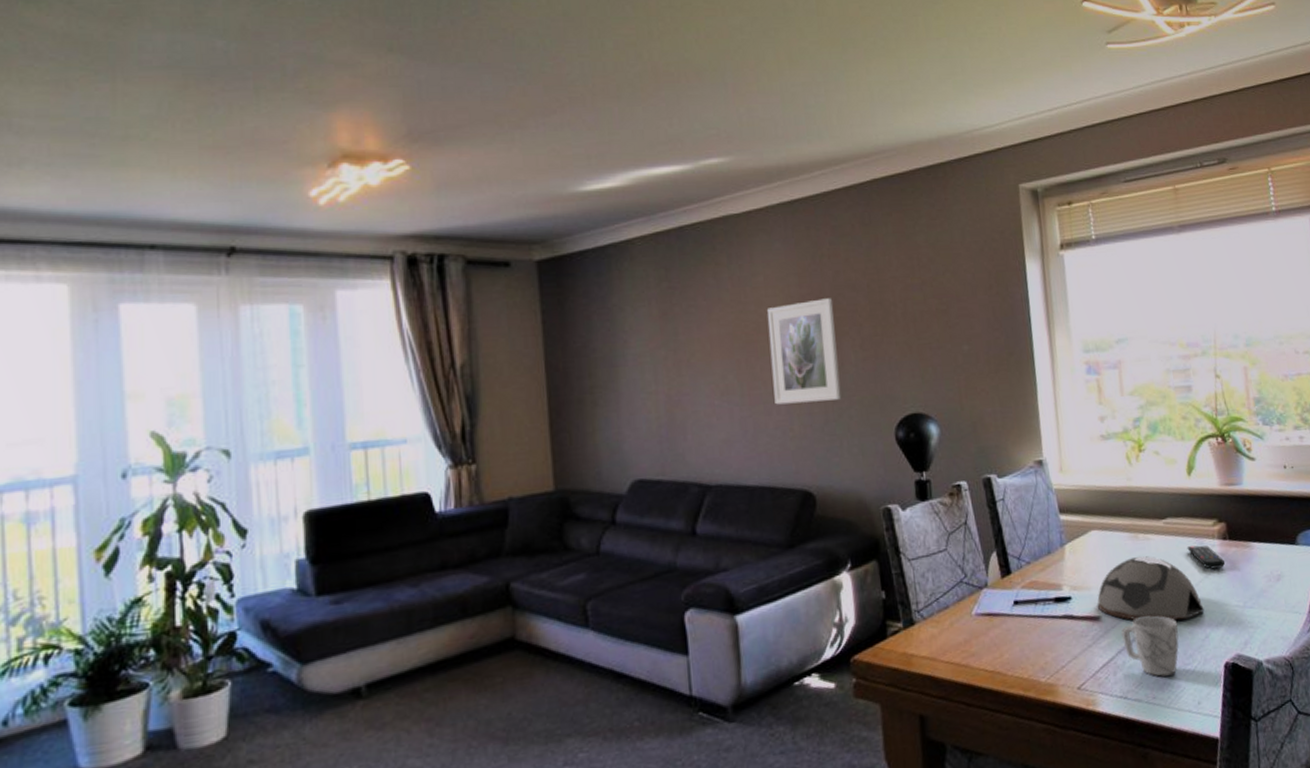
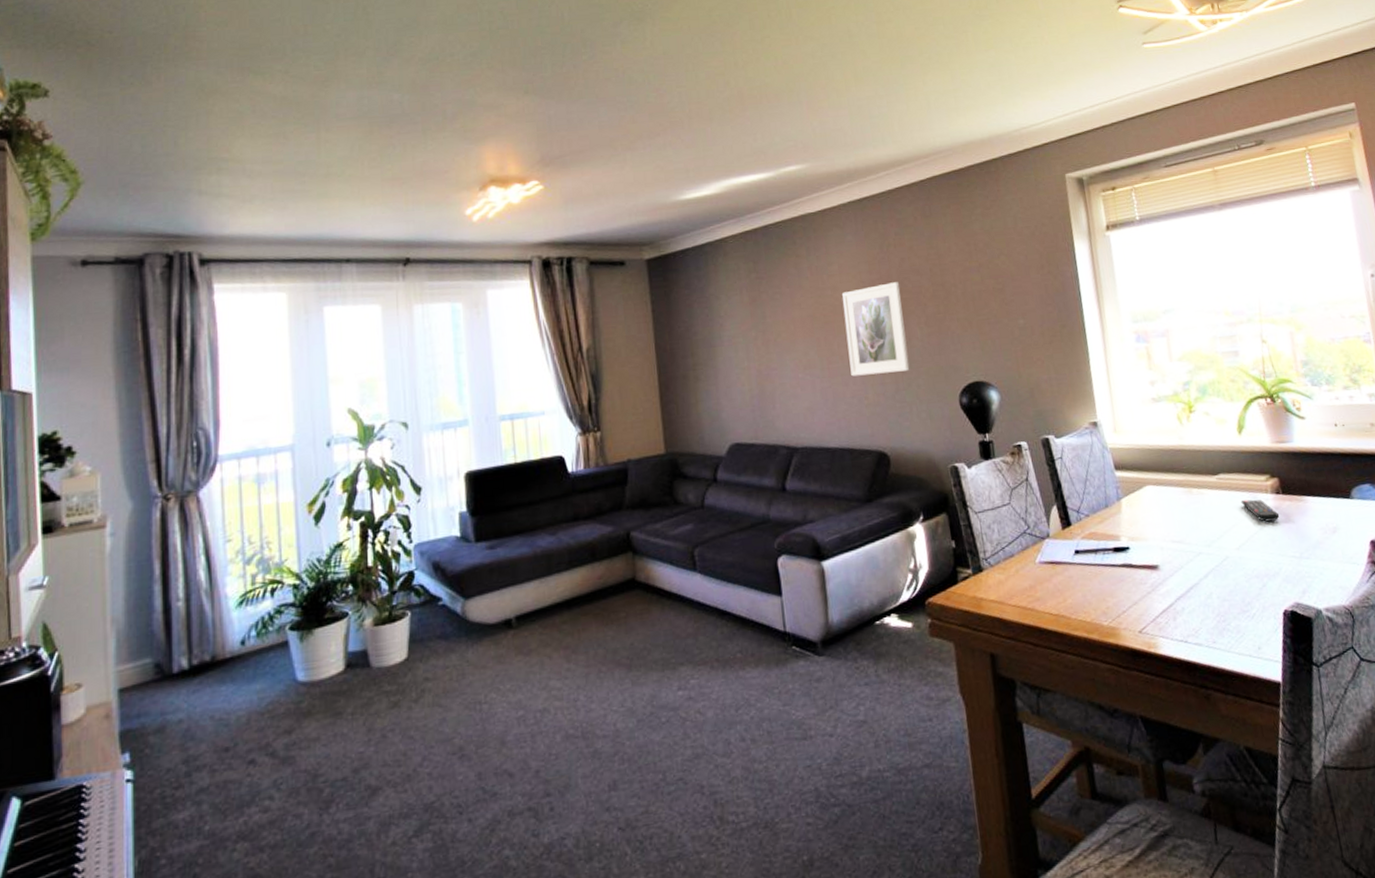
decorative bowl: present [1097,556,1204,620] -> none [1154,509,1261,570]
mug: present [1121,615,1179,677] -> none [1179,565,1237,623]

